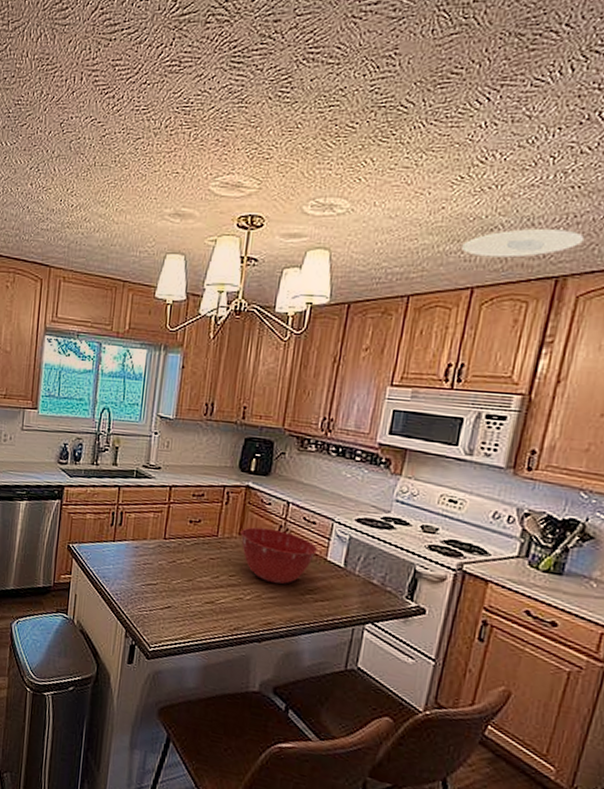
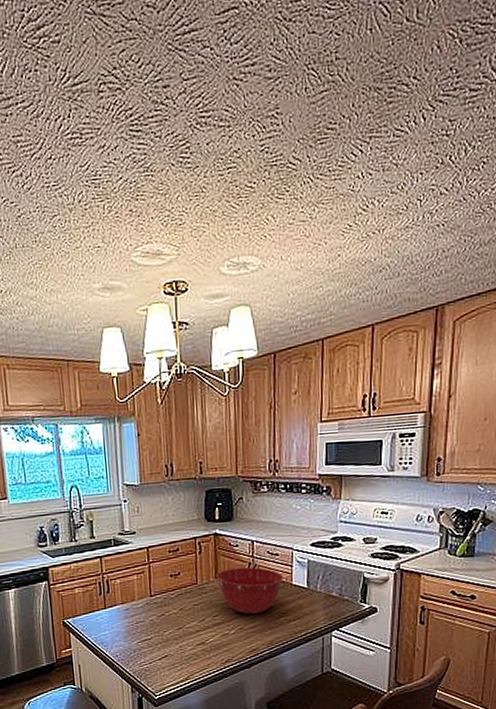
recessed light: present [462,229,584,258] -> none [359,264,452,296]

